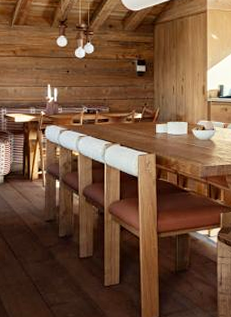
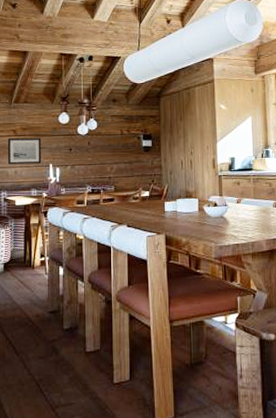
wall art: none [7,59,40,84] -> present [7,138,42,165]

